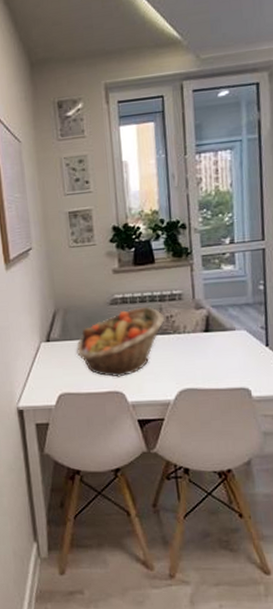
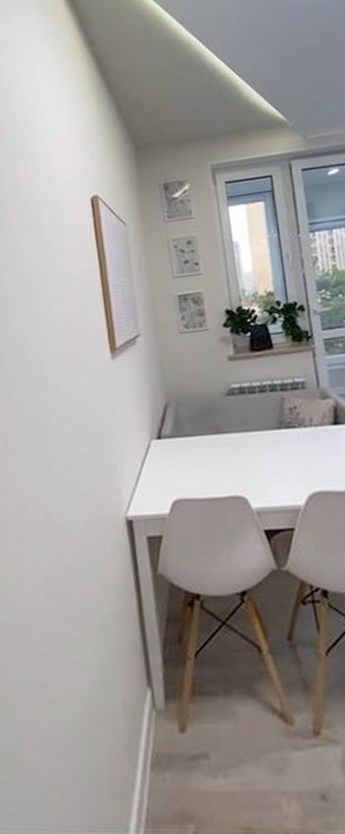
fruit basket: present [76,306,165,377] -> none [191,396,289,479]

